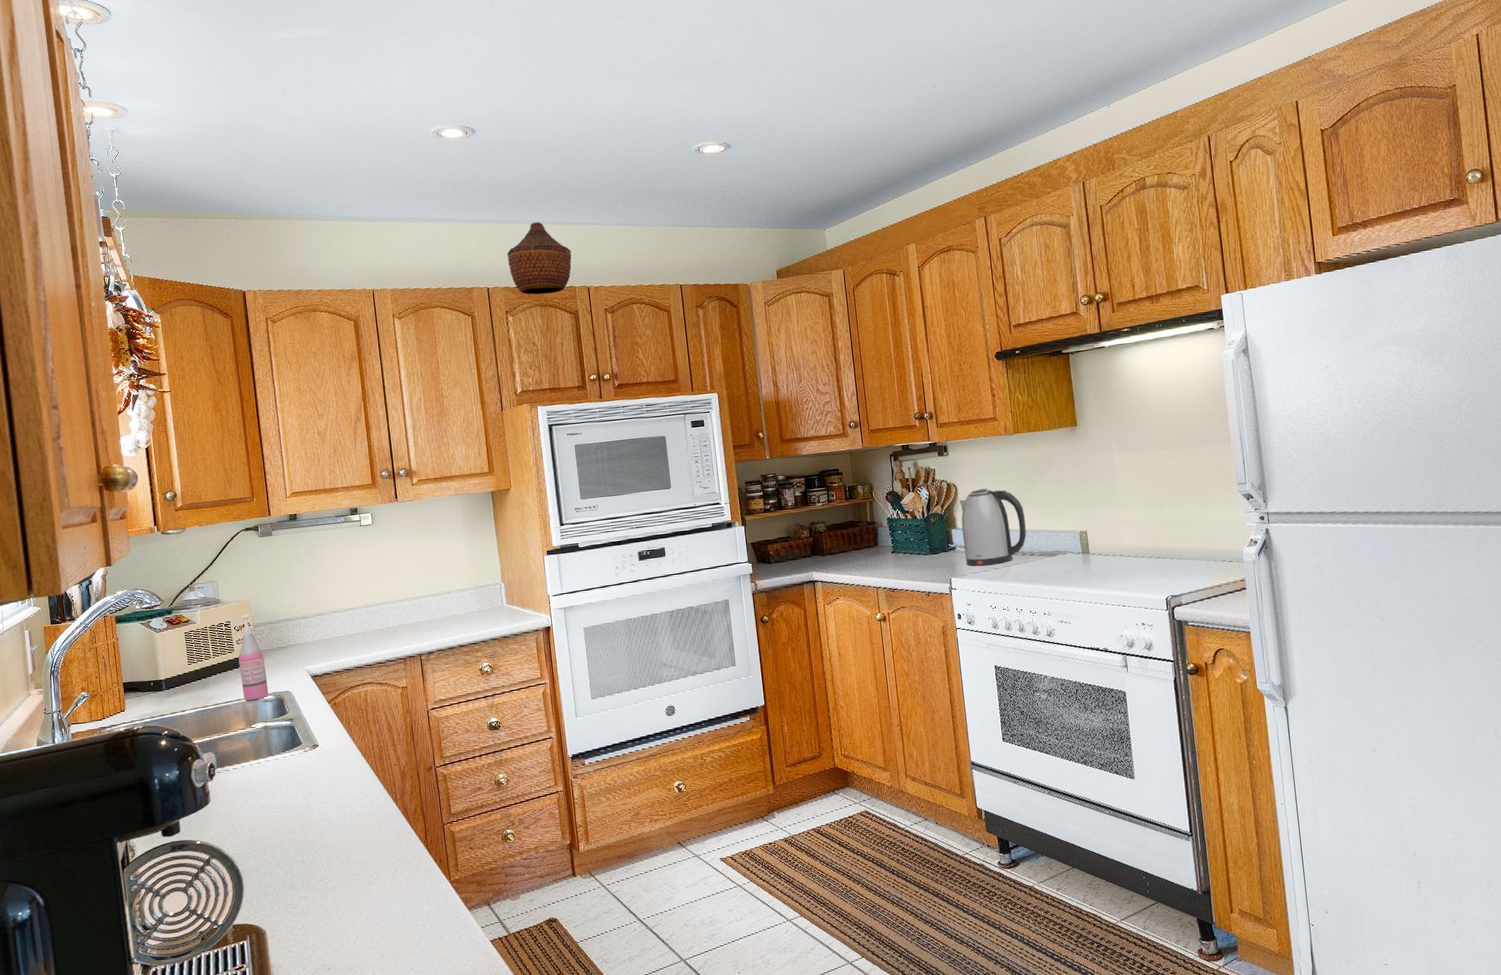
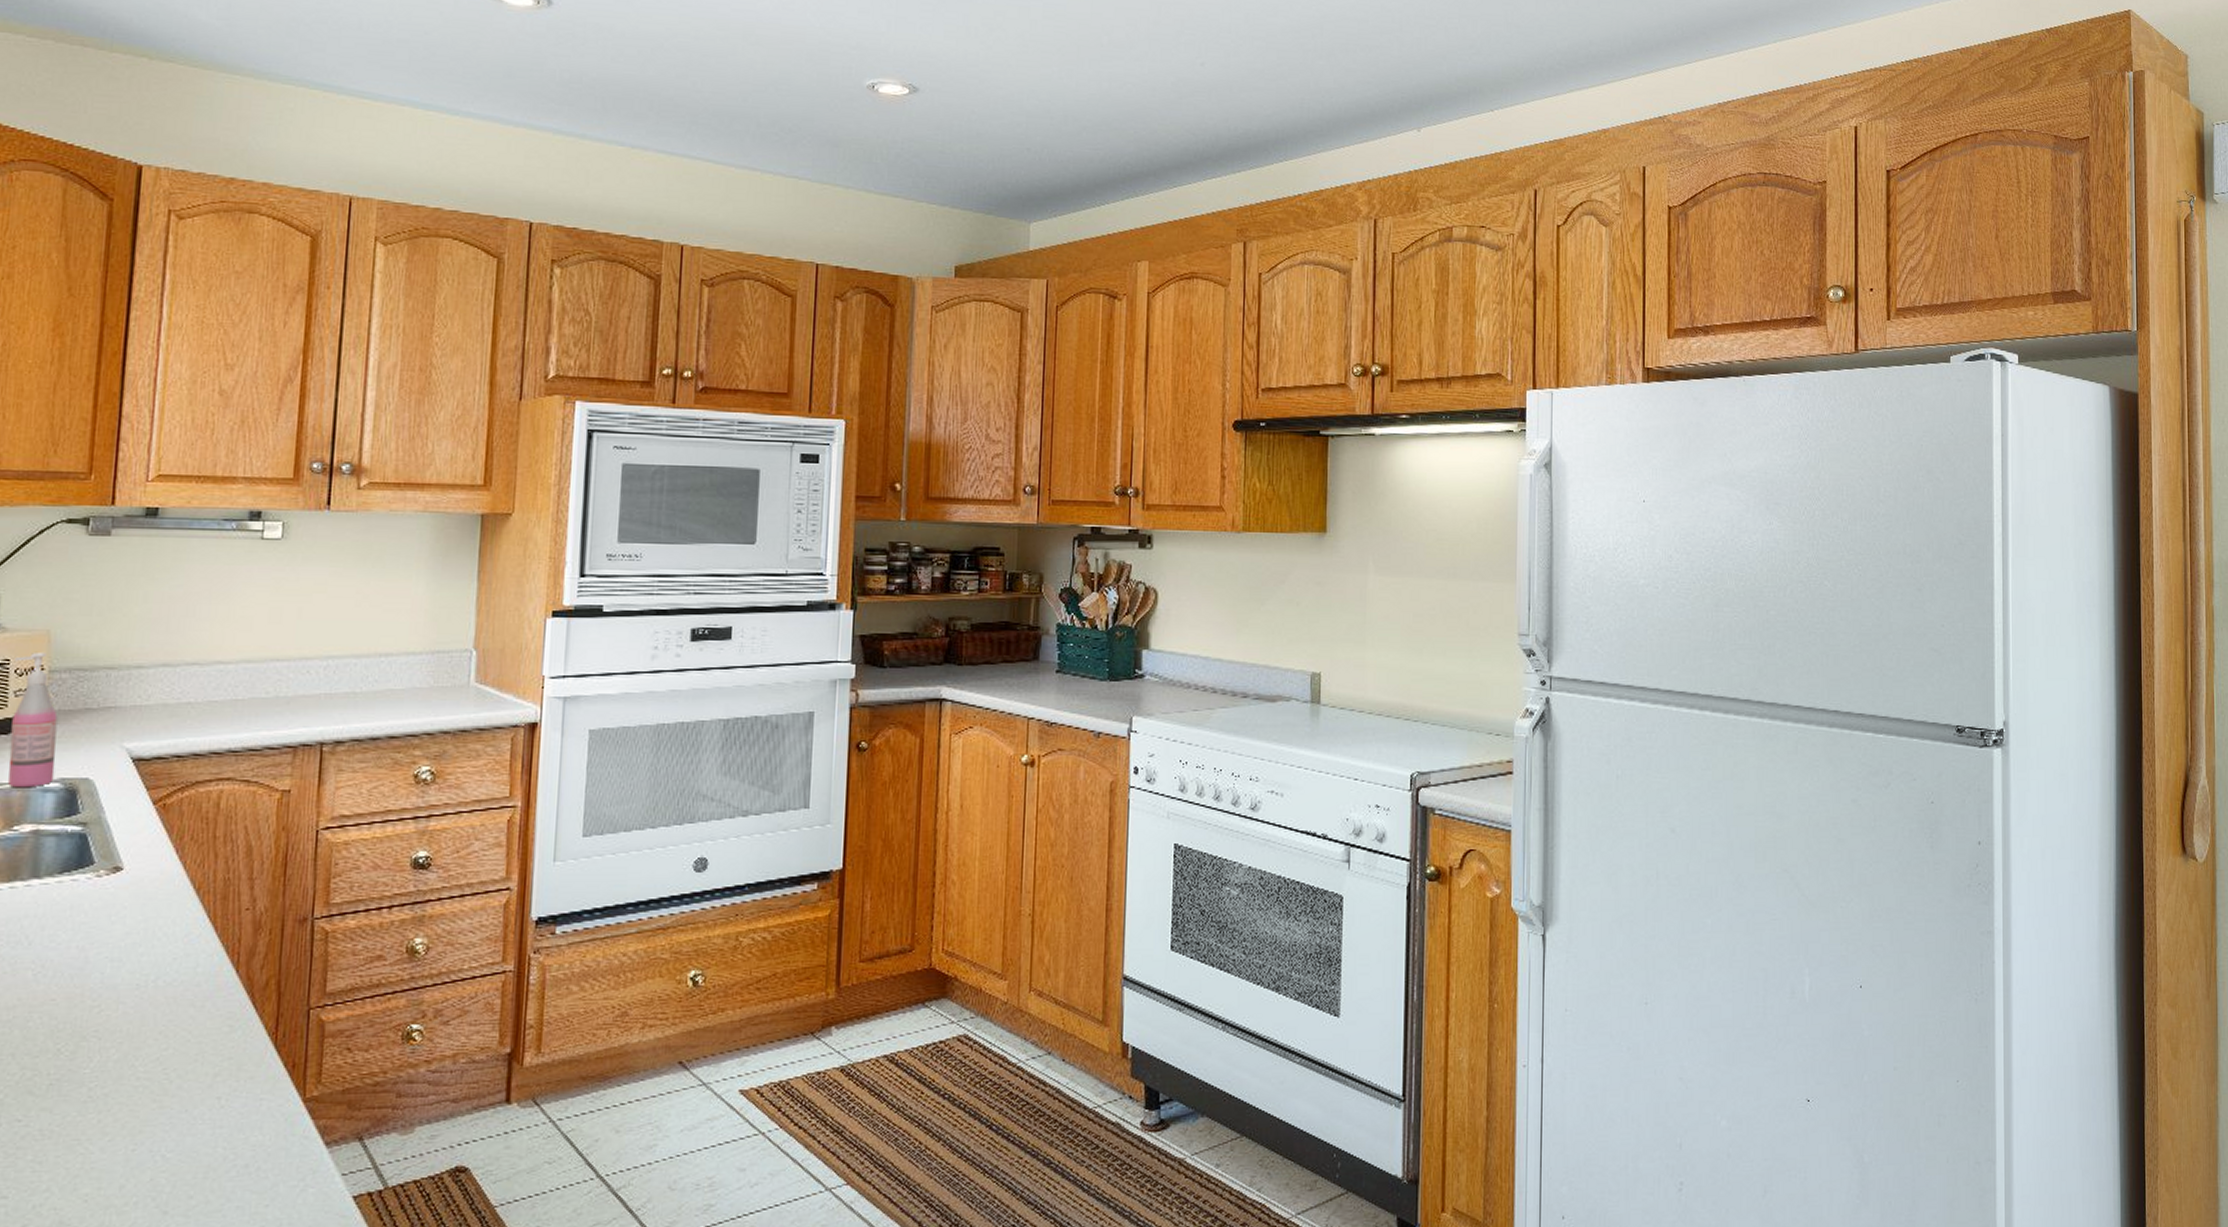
woven basket: present [506,222,572,295] -> none [567,143,665,246]
kettle: present [960,488,1027,567] -> none [1155,599,1243,705]

